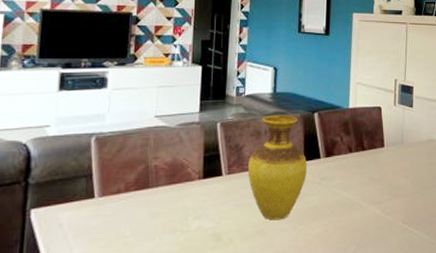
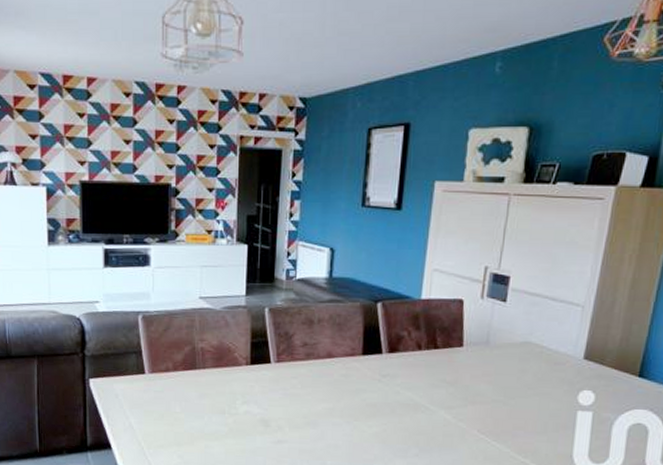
vase: present [247,114,307,221] -> none [298,302,366,414]

